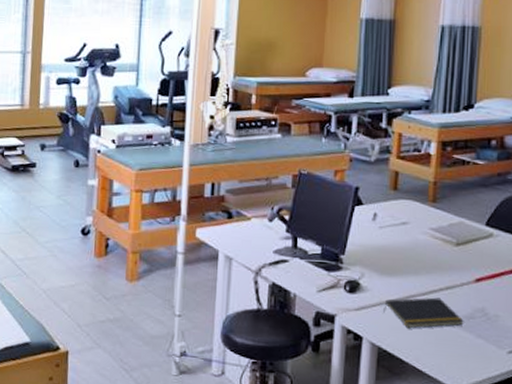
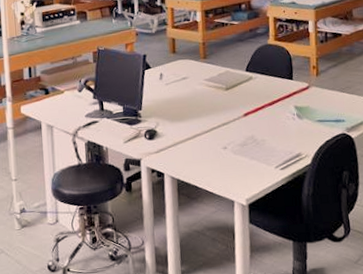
notepad: present [384,297,464,328] -> none [177,133,240,160]

